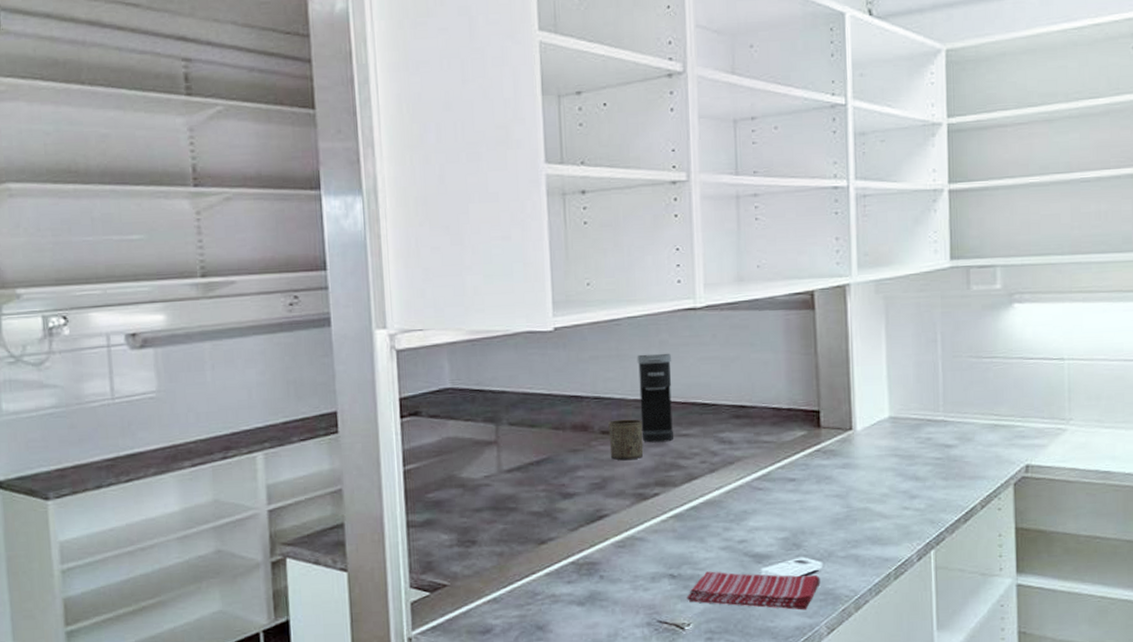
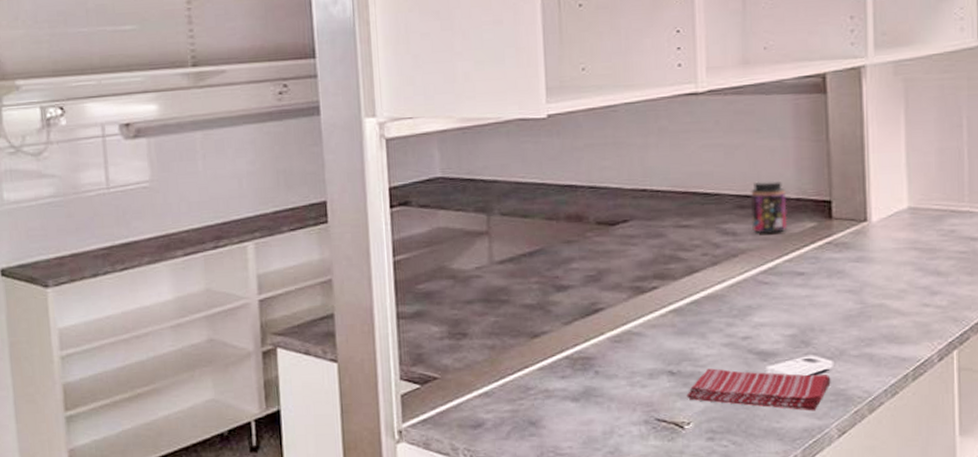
cup: present [608,419,644,461] -> none [604,209,642,253]
coffee maker: present [637,353,674,443] -> none [634,140,674,234]
jar: none [746,390,780,442] -> present [751,179,788,234]

